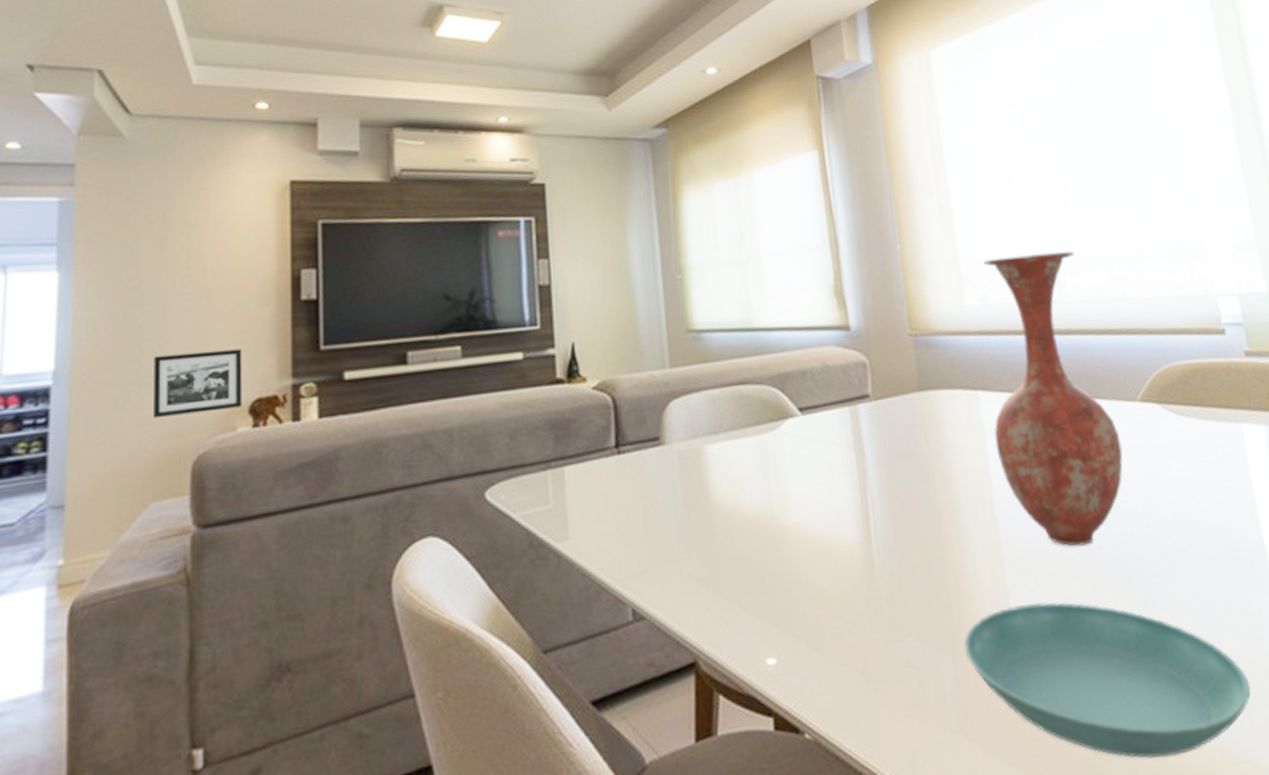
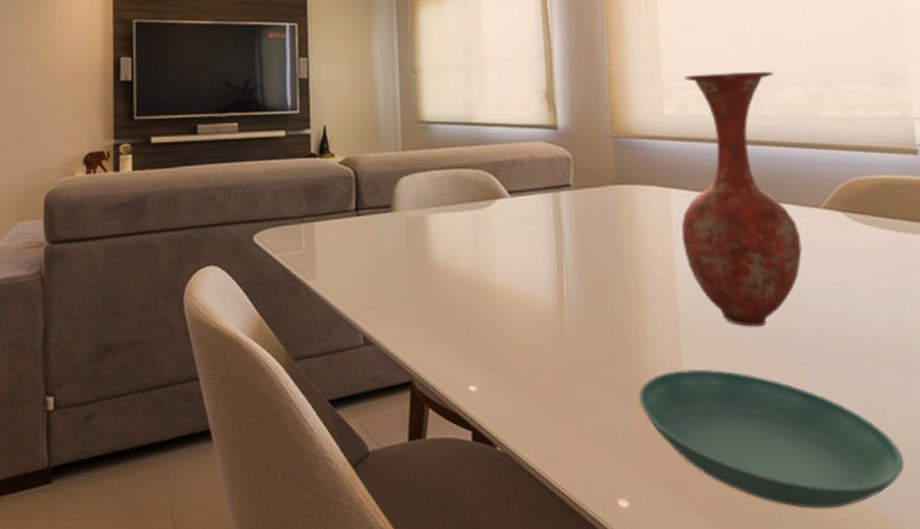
picture frame: present [154,348,243,419] -> none [18,115,79,162]

